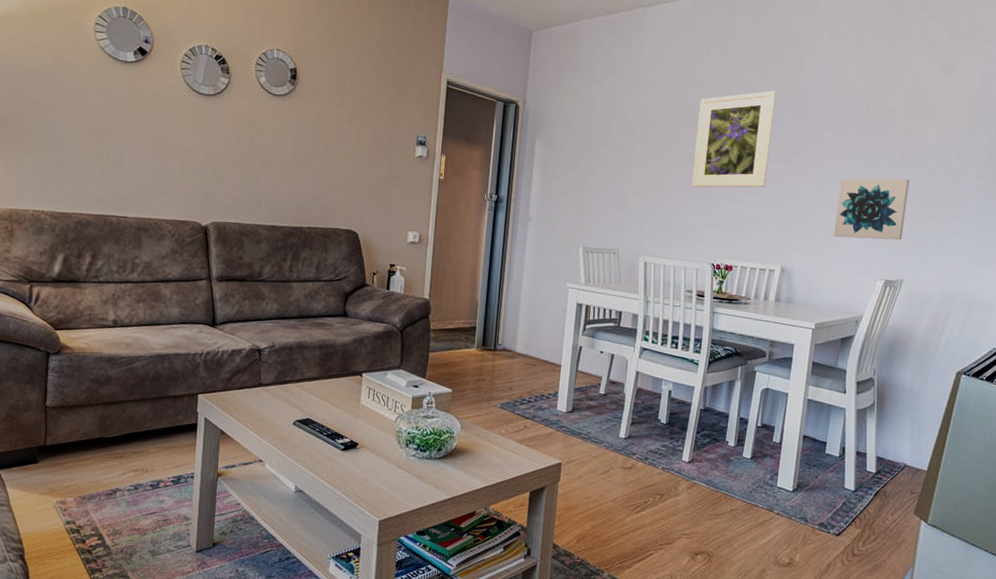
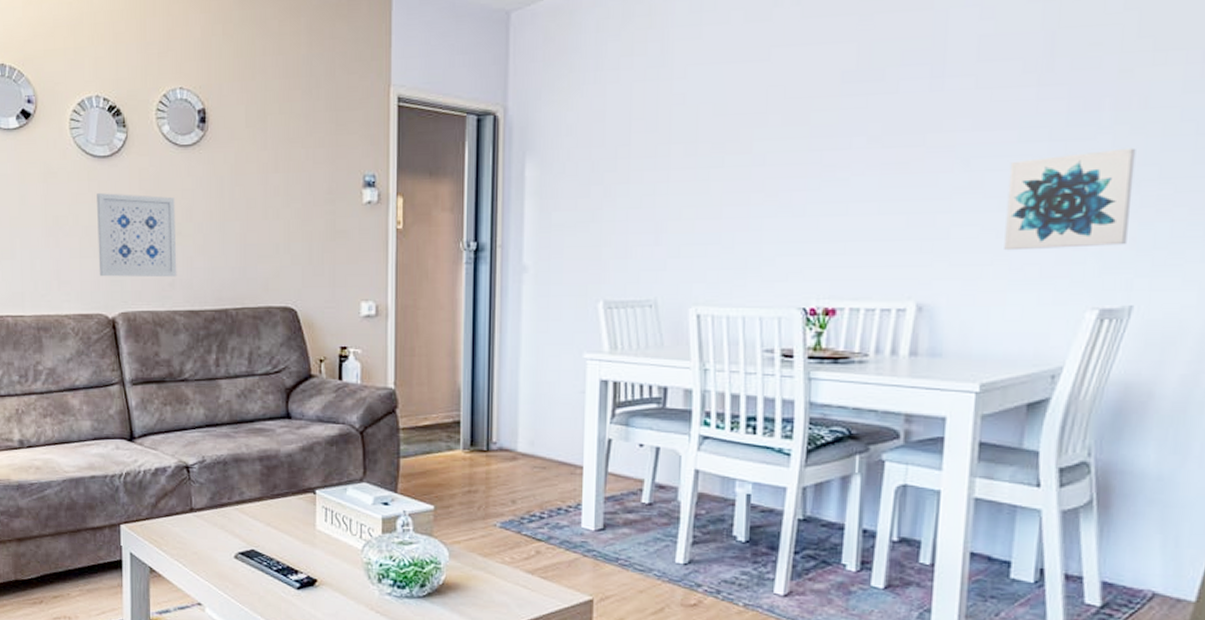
wall art: none [196,124,266,198] -> present [97,193,177,278]
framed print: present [691,90,777,188] -> none [762,42,893,201]

